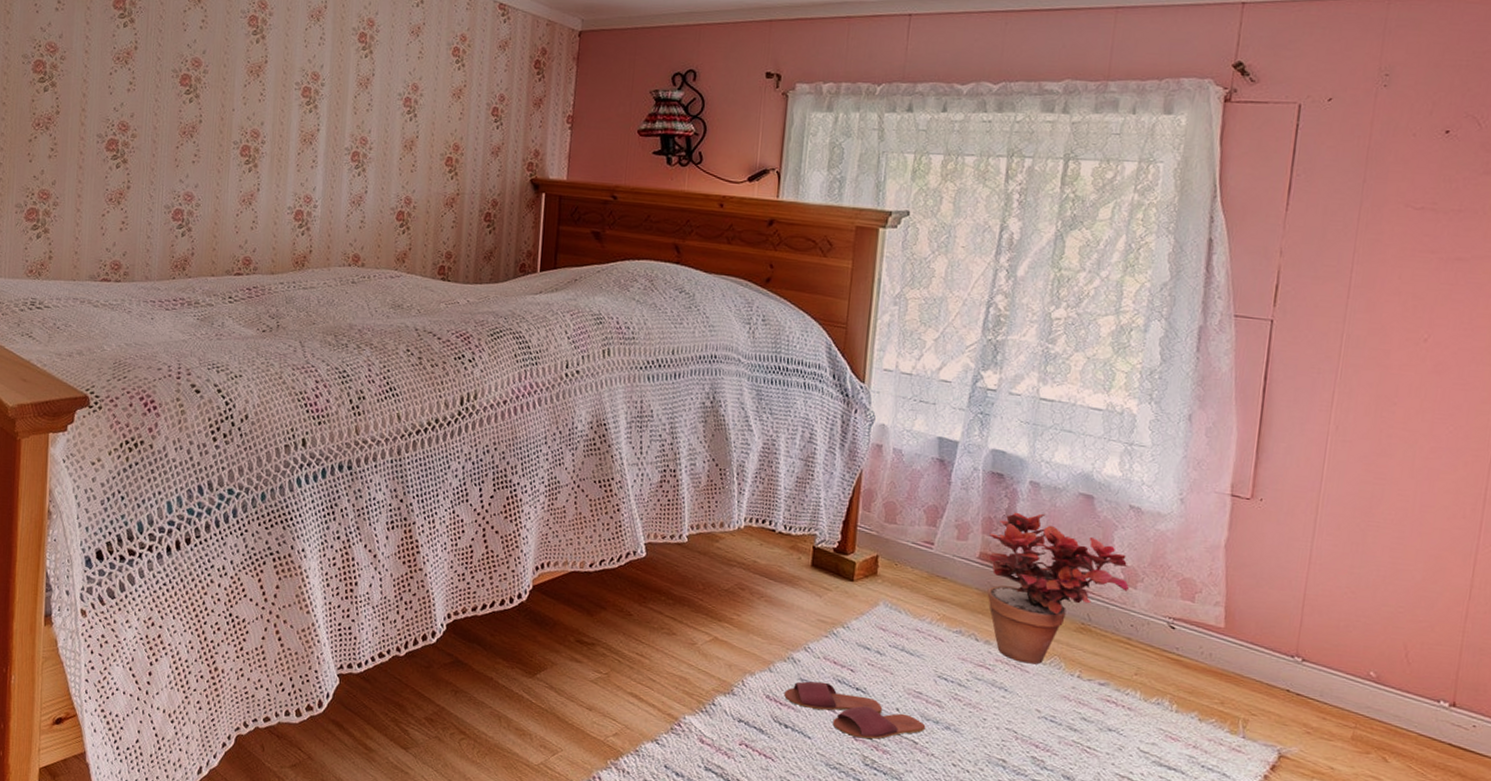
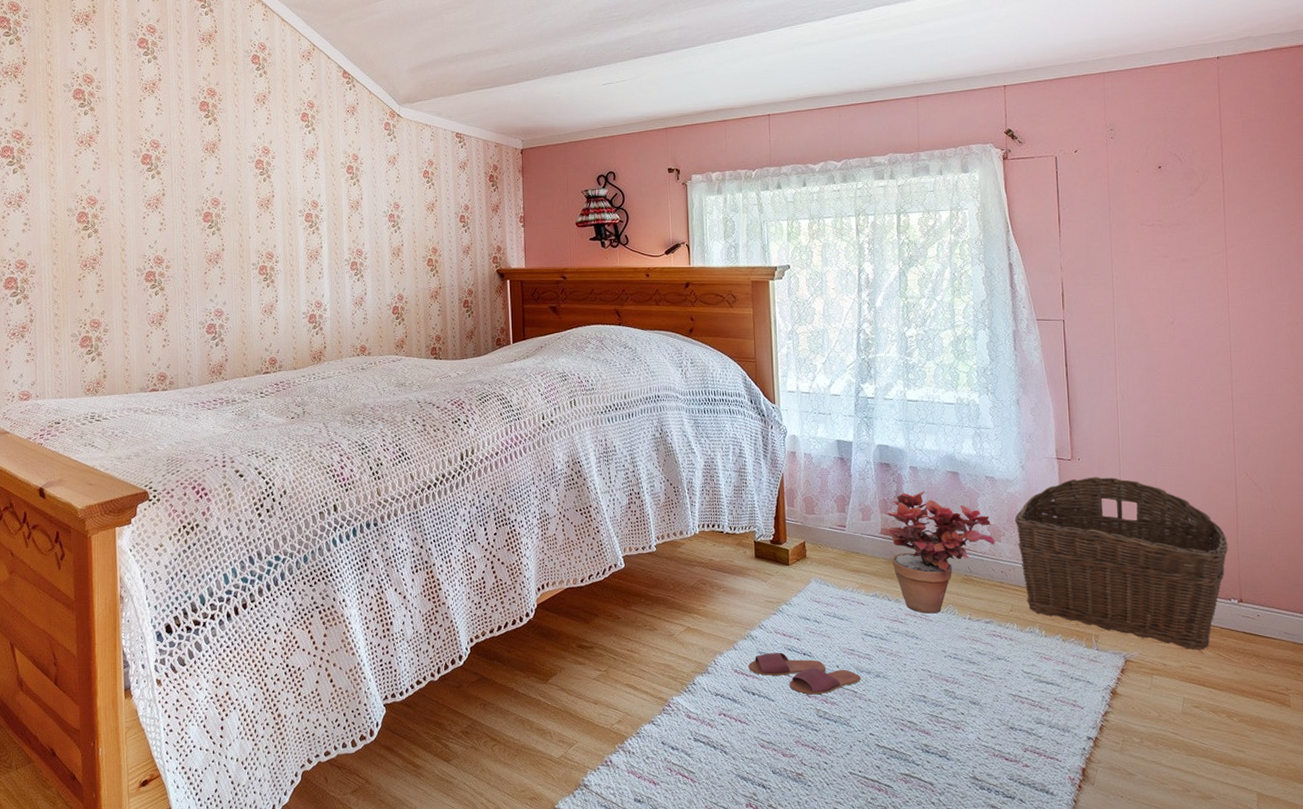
wicker basket: none [1159,523,1450,758] -> present [1014,477,1228,651]

